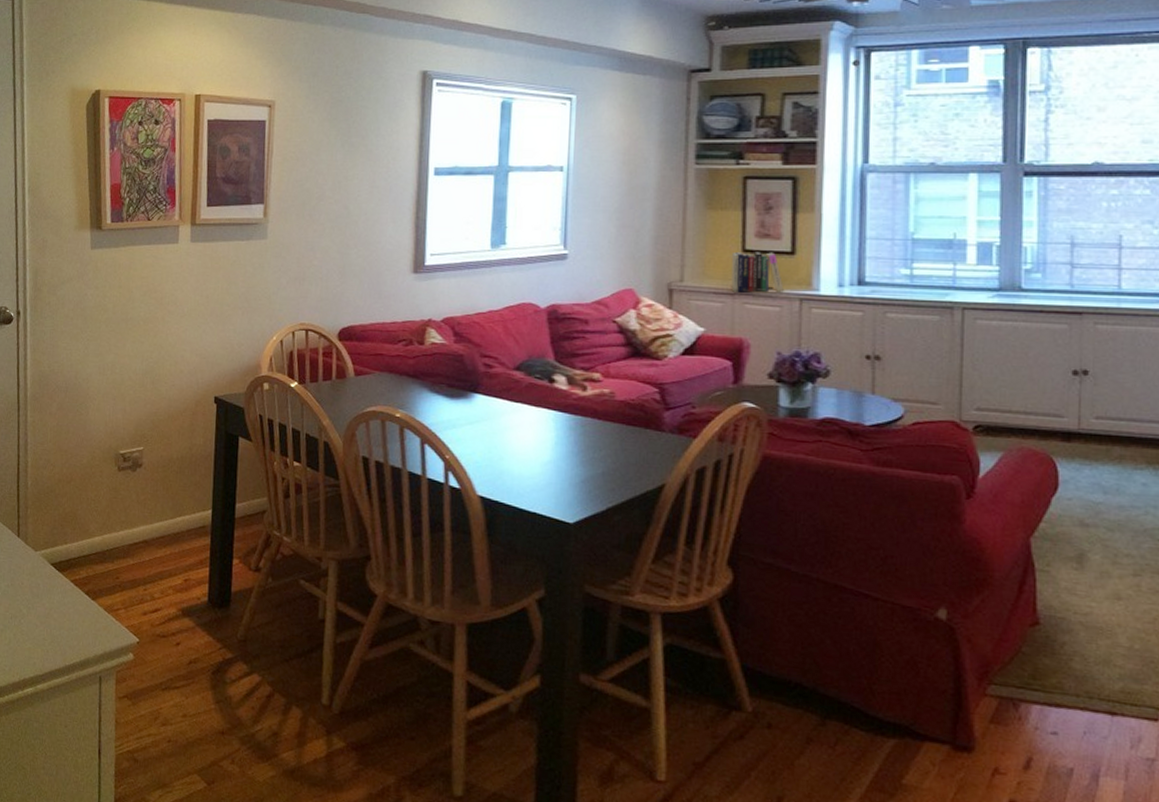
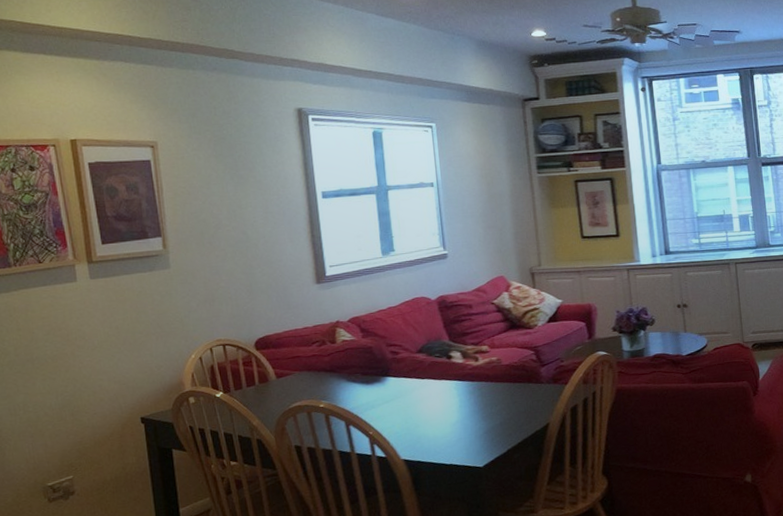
books: present [731,251,784,294] -> none [574,236,615,270]

